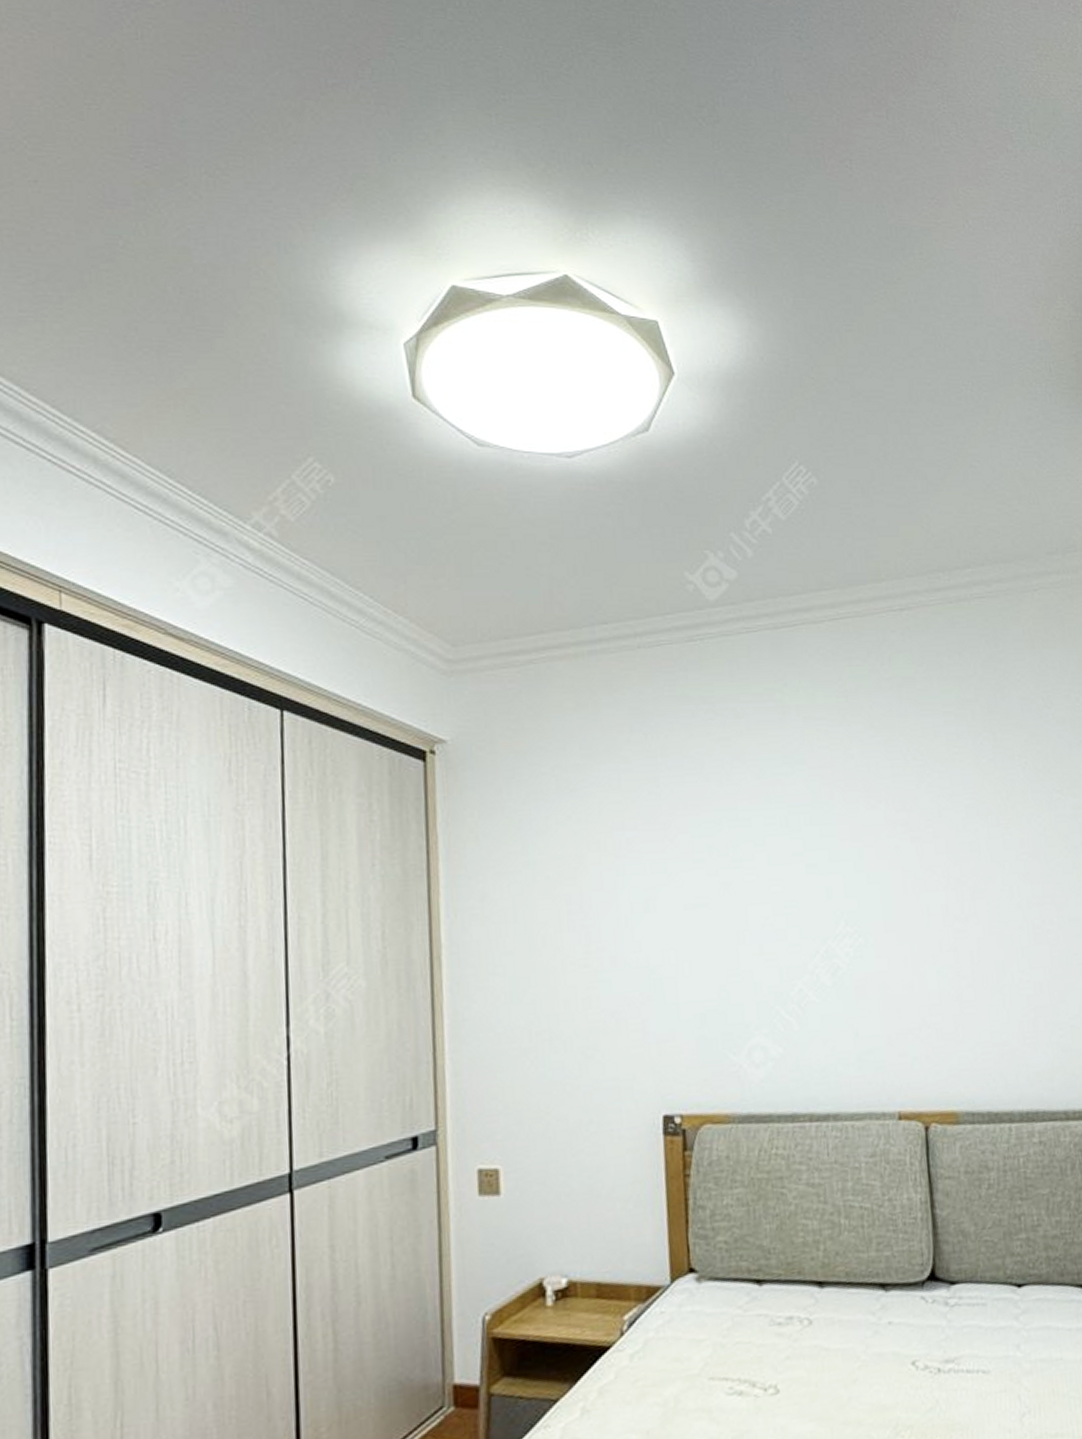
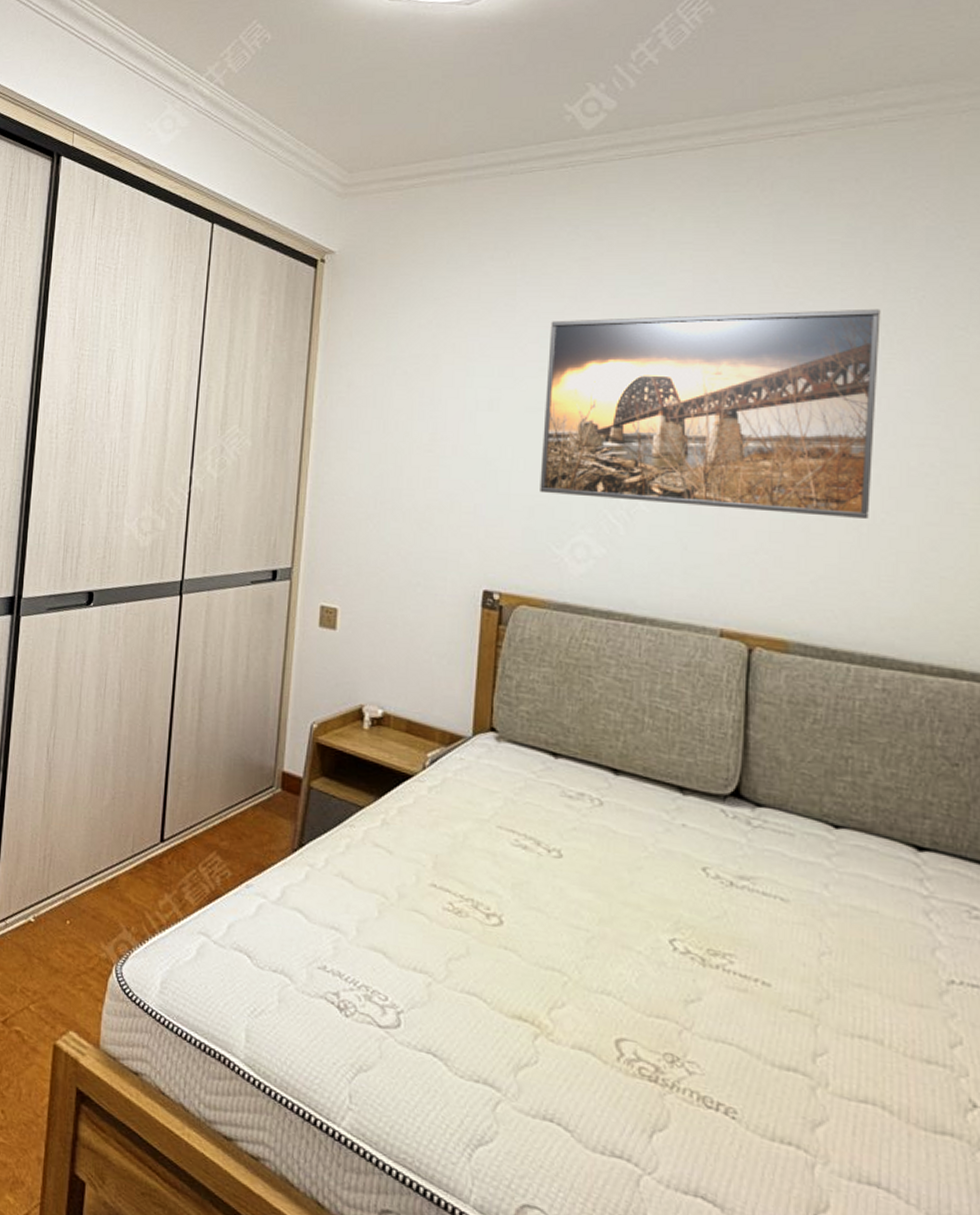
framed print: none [699,777,1009,997] -> present [540,308,881,519]

